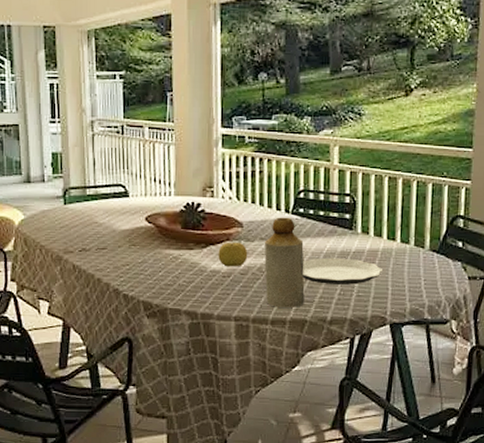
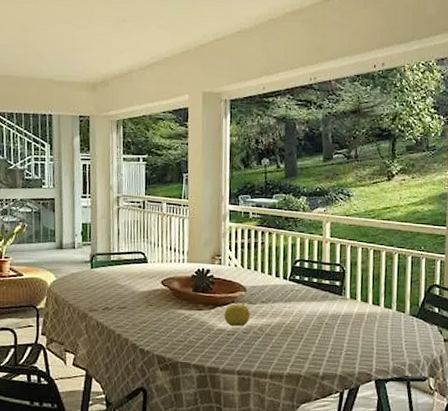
bottle: present [264,217,305,308] -> none [265,283,300,364]
plate: present [303,258,384,285] -> none [298,320,369,344]

